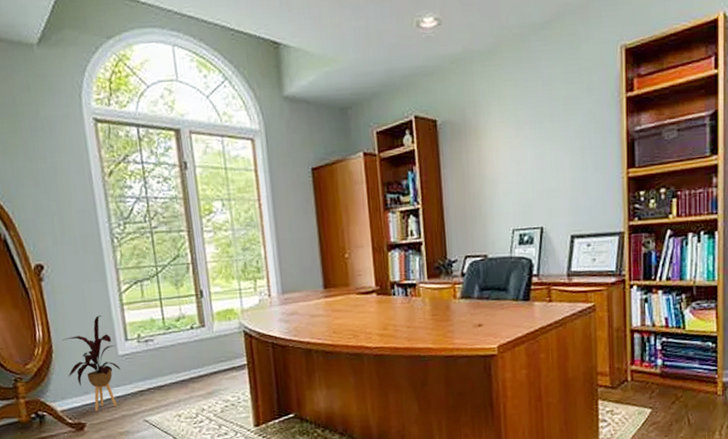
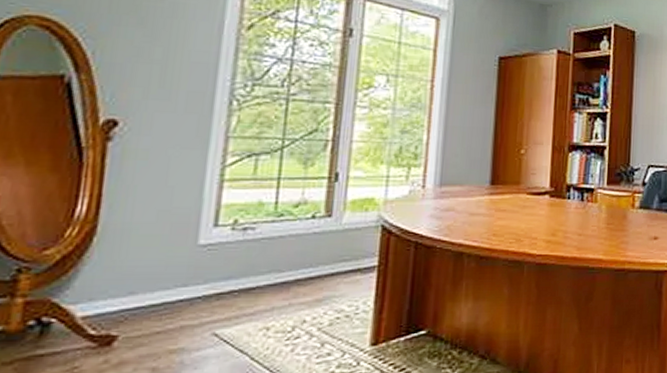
house plant: present [62,315,121,411] -> none [109,192,197,319]

